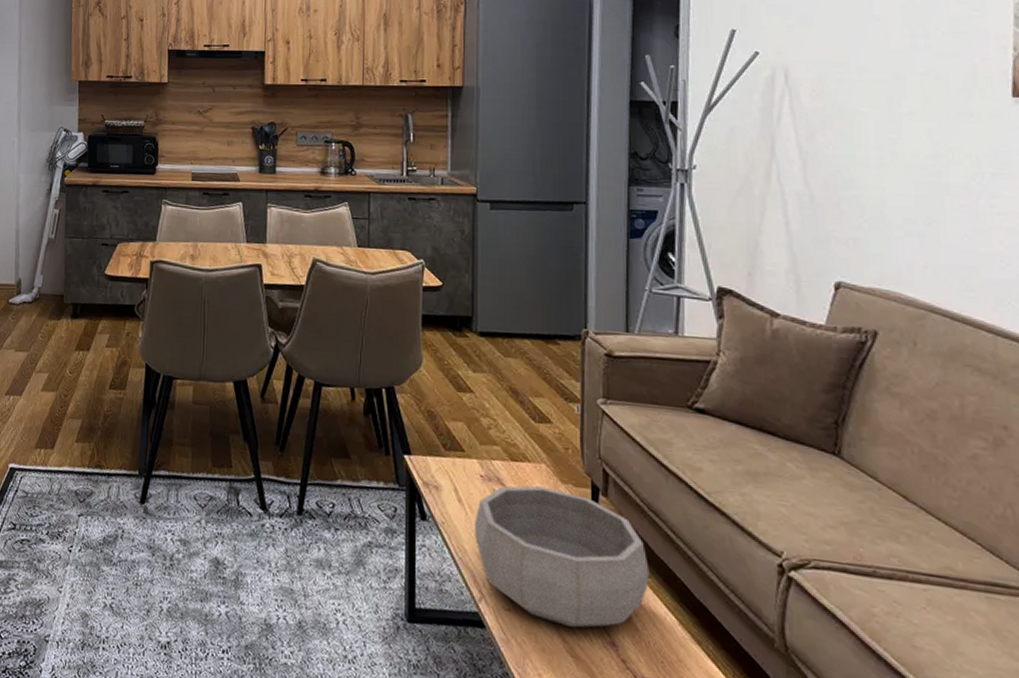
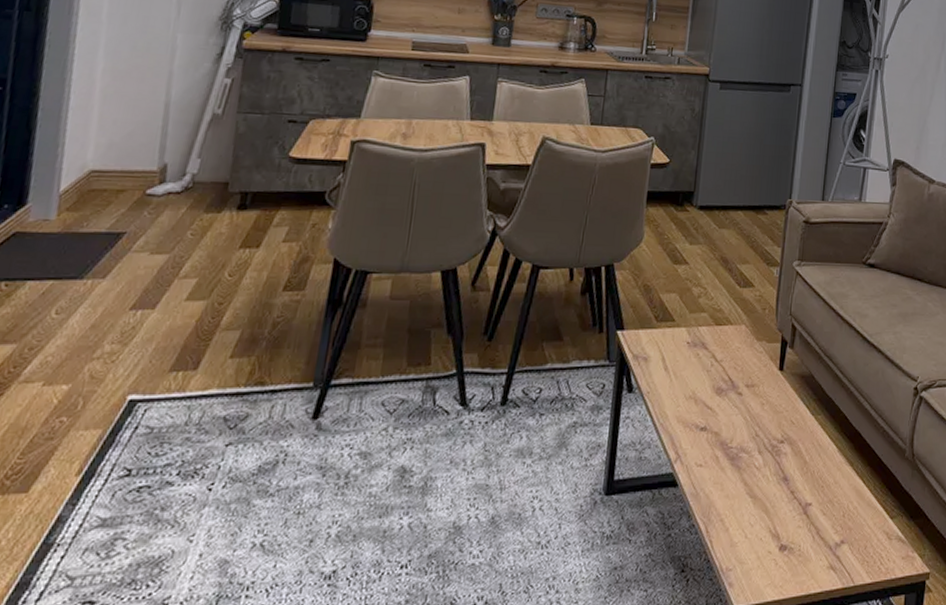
decorative bowl: present [475,486,650,628] -> none [676,346,820,471]

